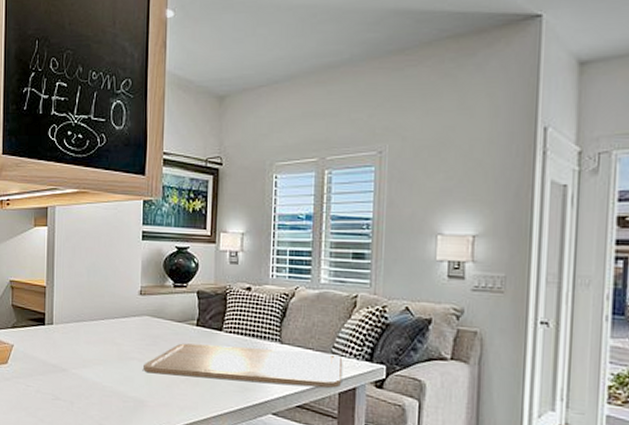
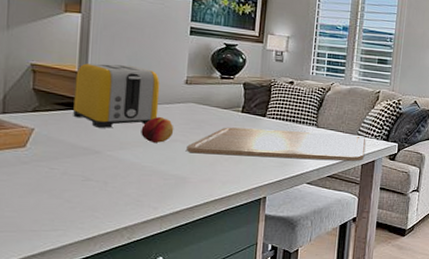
toaster: none [43,276,117,345] -> present [73,63,160,128]
fruit: none [101,332,131,361] -> present [141,117,174,143]

